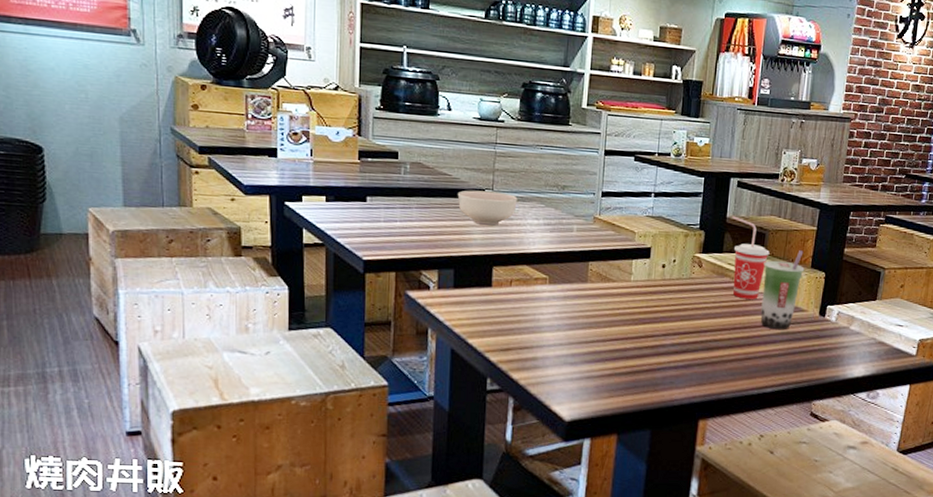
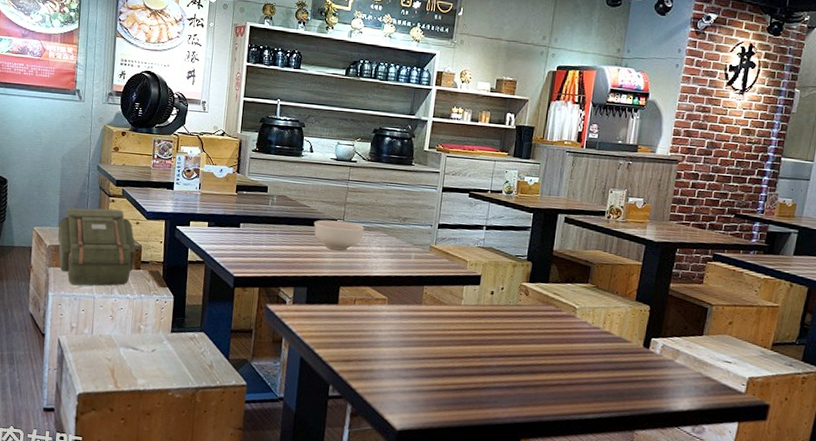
backpack: none [125,182,233,280] -> present [58,208,136,286]
beverage cup: present [732,216,770,300] -> none [557,249,595,328]
beverage cup: present [760,250,805,330] -> none [583,284,629,359]

